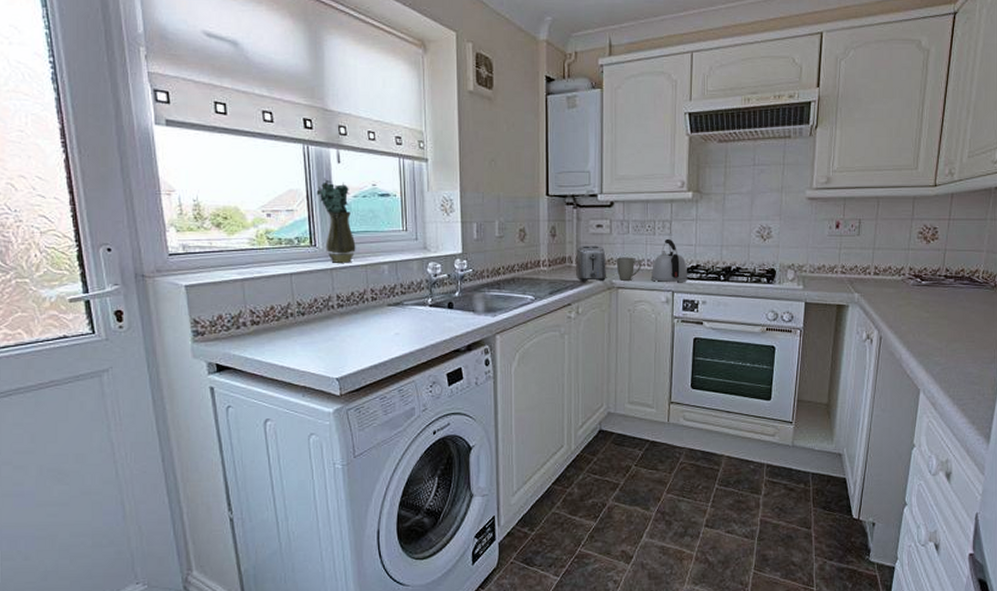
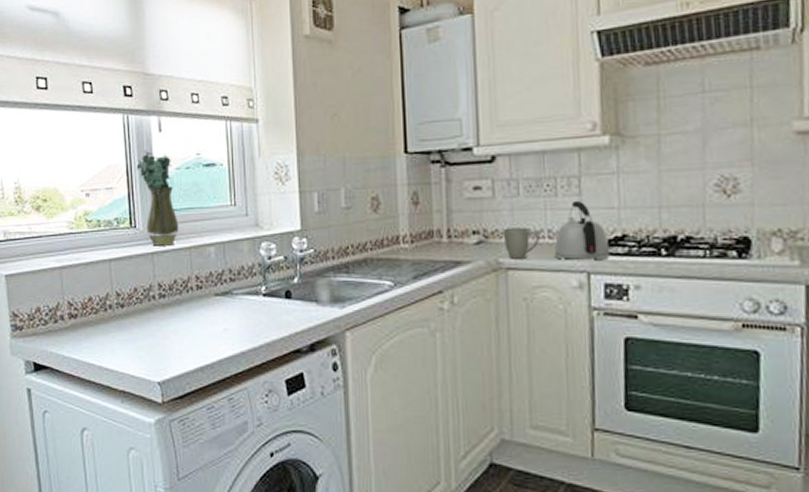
toaster: present [576,246,606,282] -> none [447,214,490,262]

